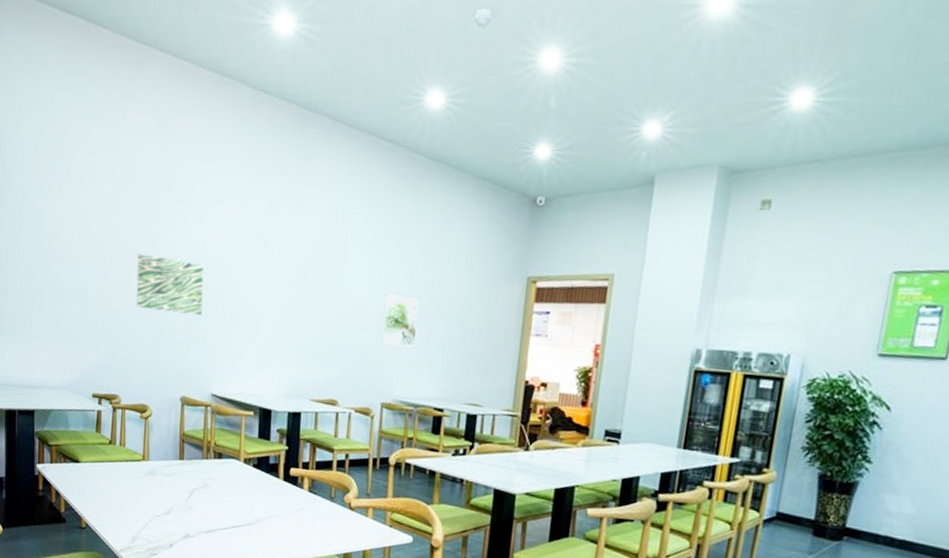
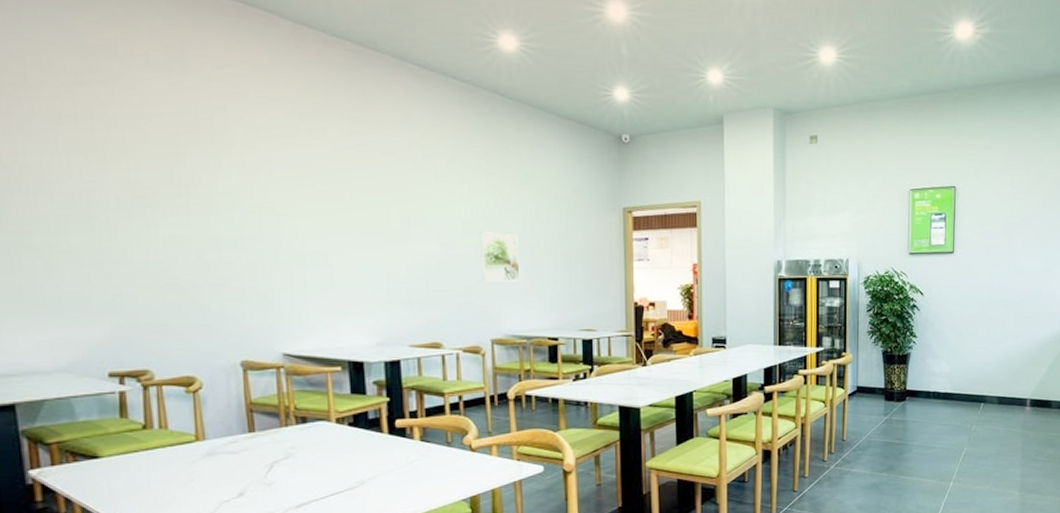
wall art: present [136,254,204,315] -> none [156,204,259,268]

